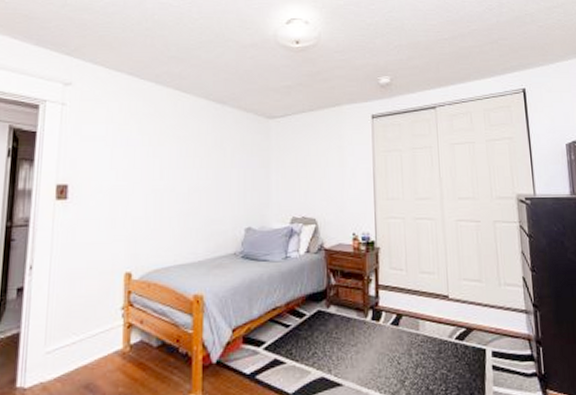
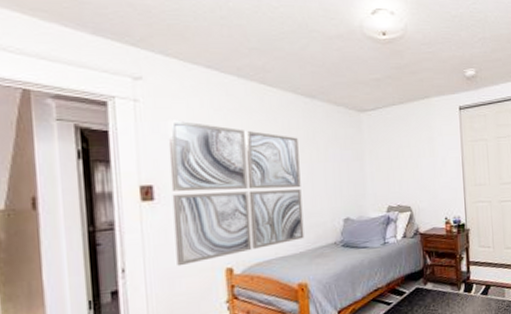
wall art: none [80,123,206,267] -> present [168,120,305,266]

